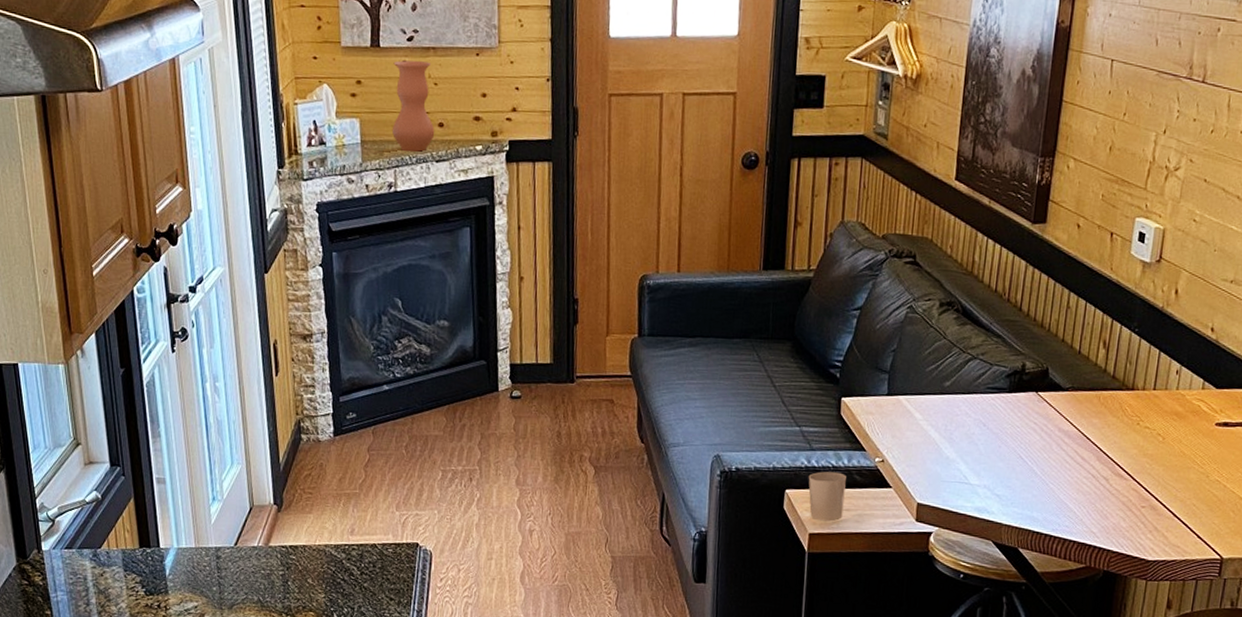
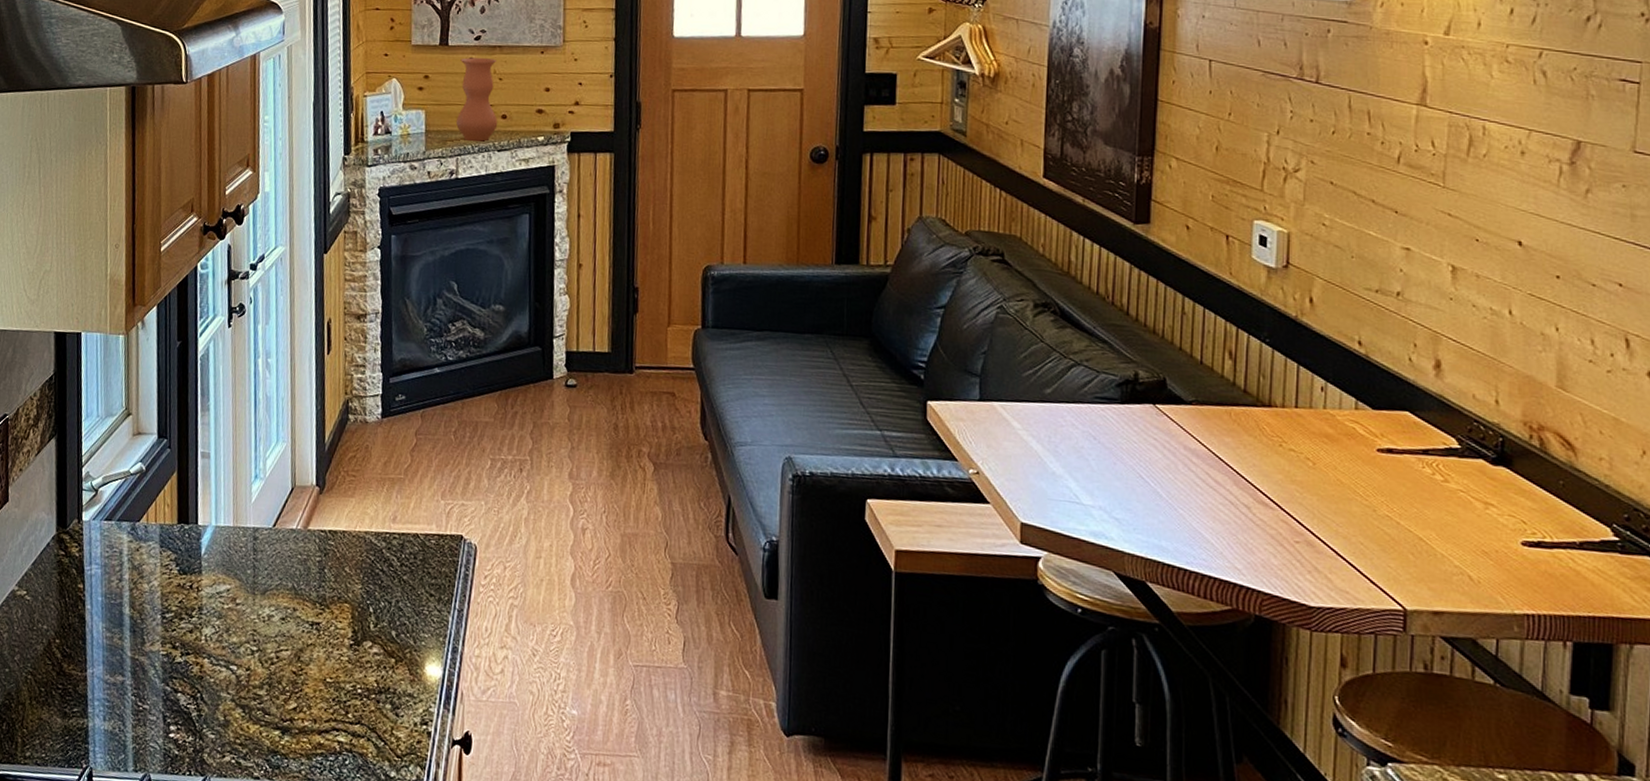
cup: present [808,471,846,522] -> none [892,481,936,538]

